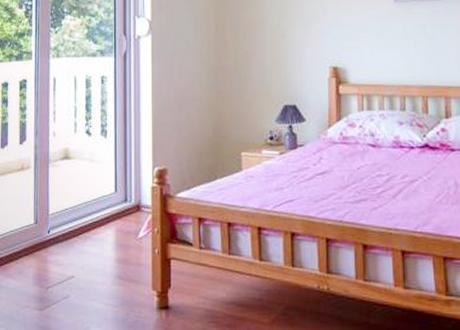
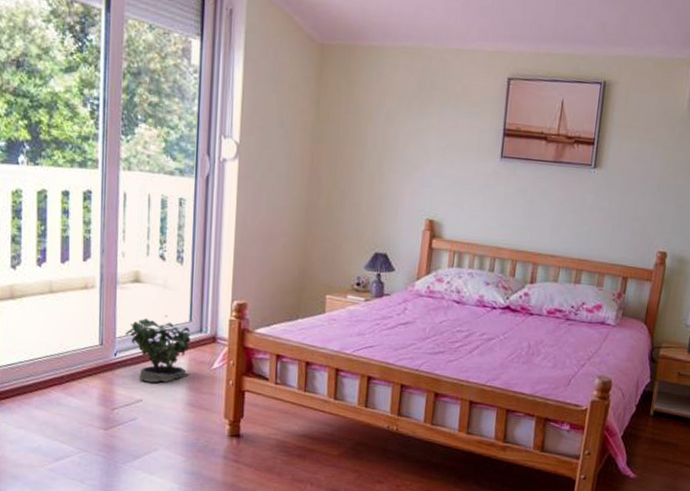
potted plant: none [57,188,118,257] -> present [125,315,191,383]

